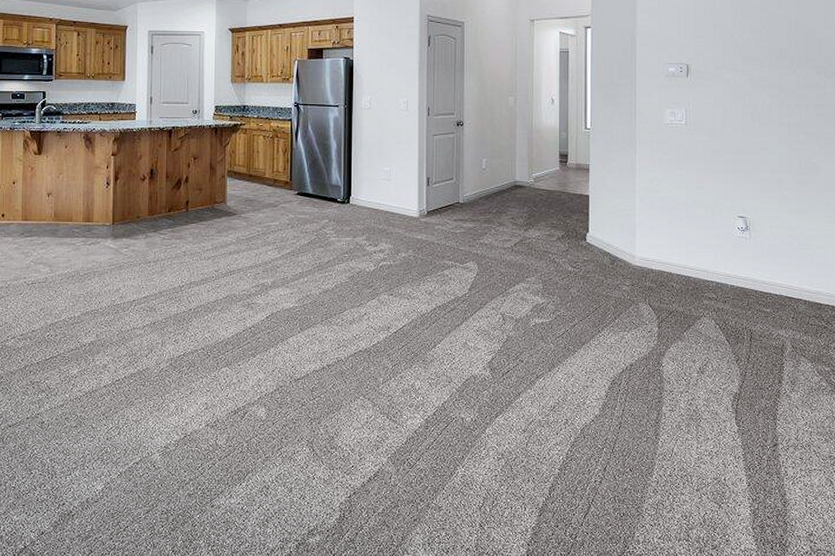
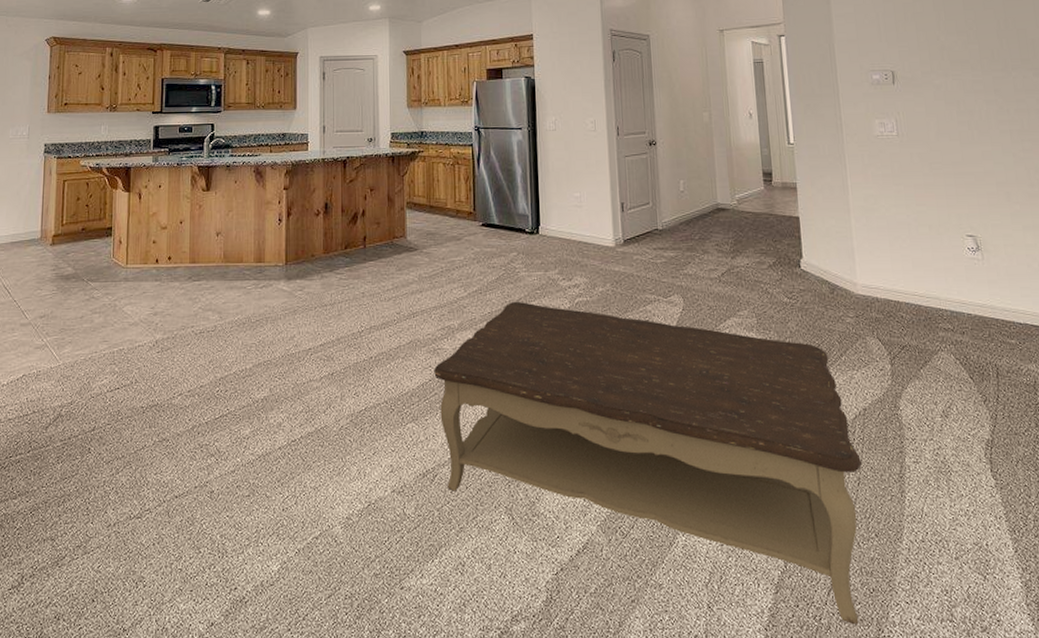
coffee table: none [247,263,624,543] -> present [434,301,862,625]

